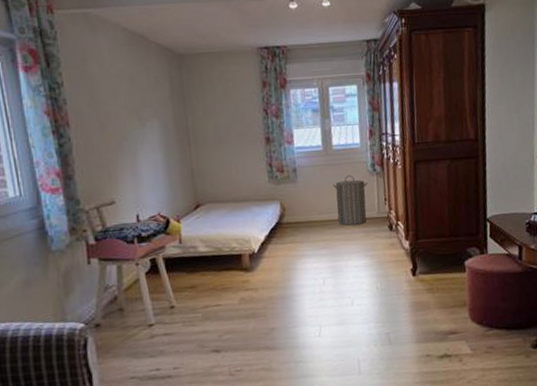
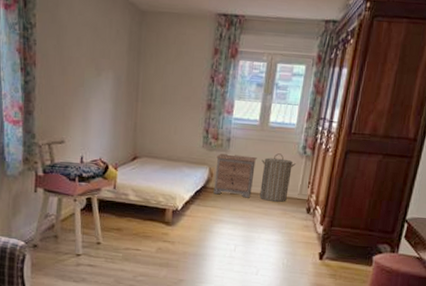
nightstand: none [285,182,329,229] -> present [213,153,257,198]

